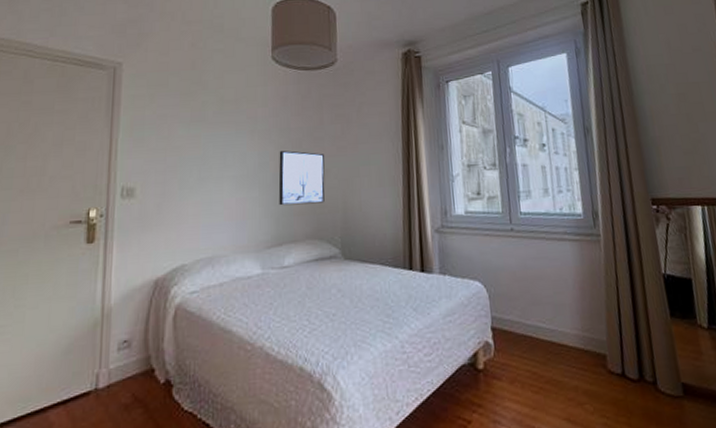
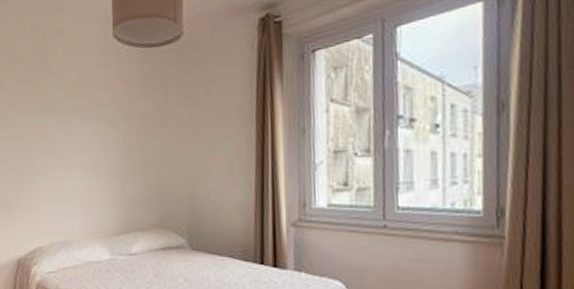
wall art: present [278,150,325,206] -> none [124,137,171,194]

